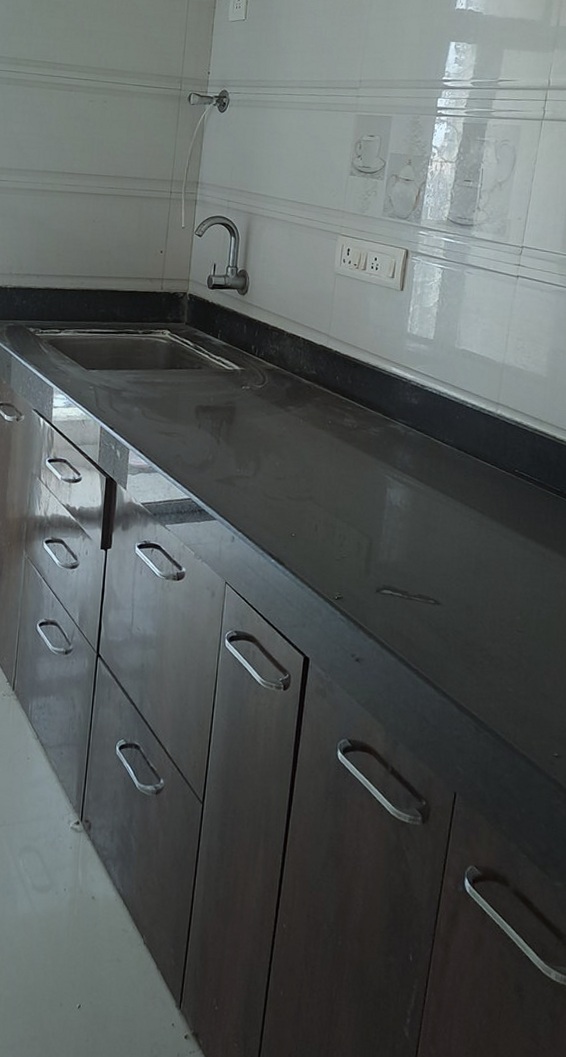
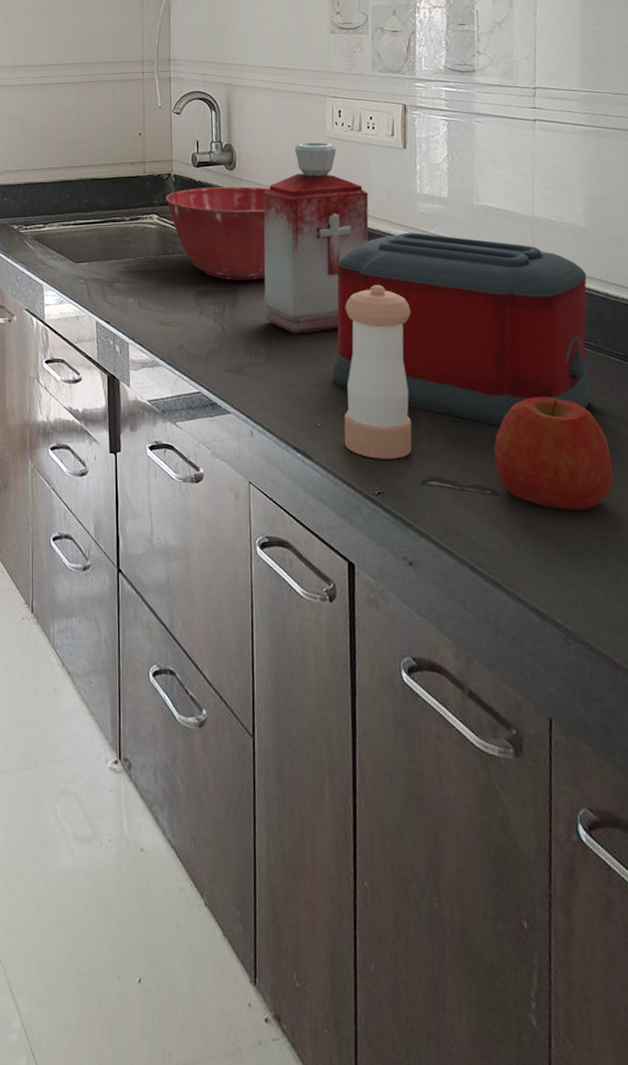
mixing bowl: none [179,308,277,400] -> present [166,186,270,280]
bottle: none [257,276,364,452] -> present [263,142,369,334]
toaster: none [312,368,541,547] -> present [333,233,591,427]
pepper shaker: none [314,413,388,569] -> present [344,285,412,459]
apple: none [440,522,537,621] -> present [494,396,614,511]

